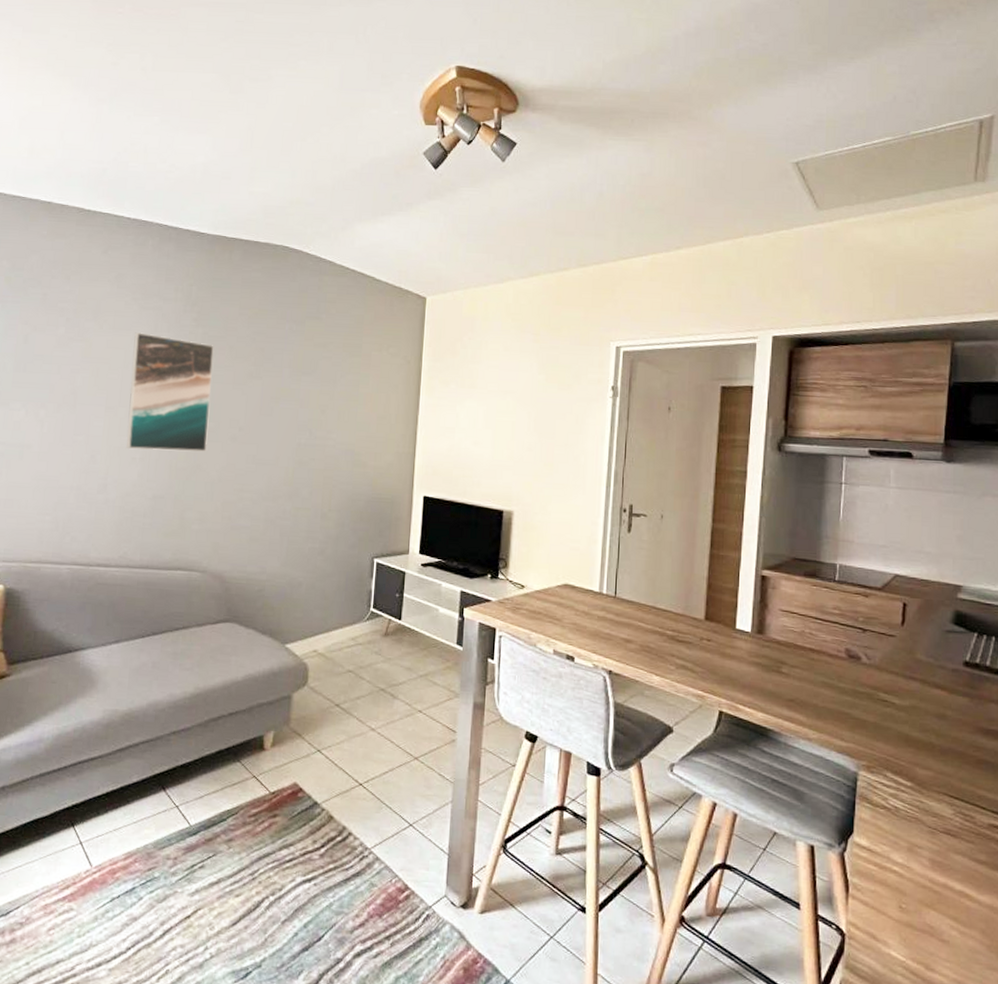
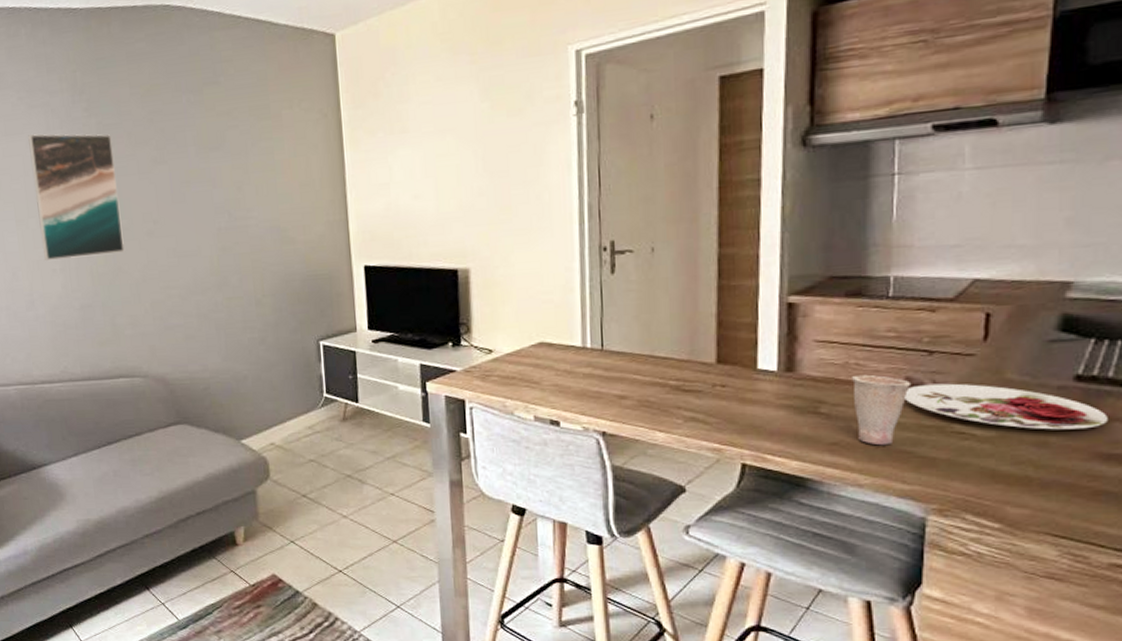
cup: none [807,643,850,706] -> present [852,374,912,446]
plate: none [844,656,986,707] -> present [904,383,1108,430]

